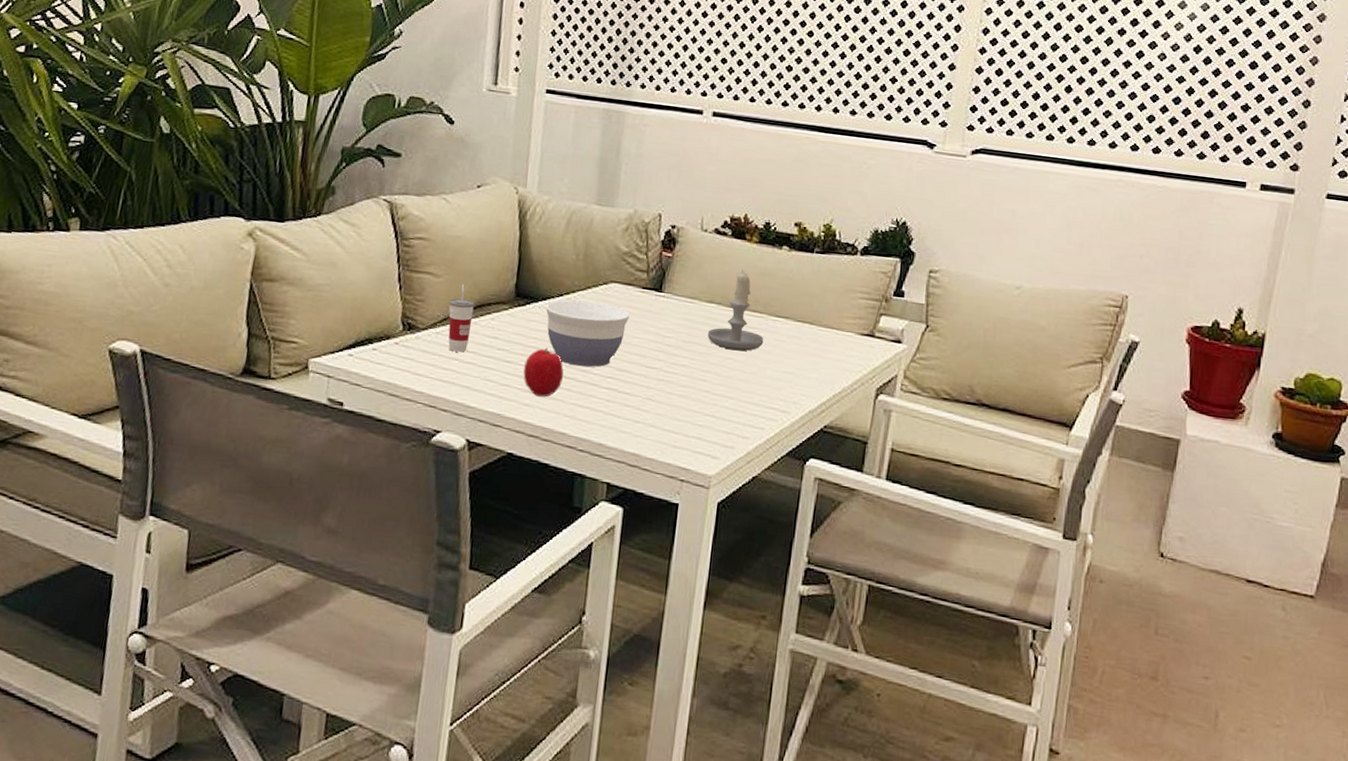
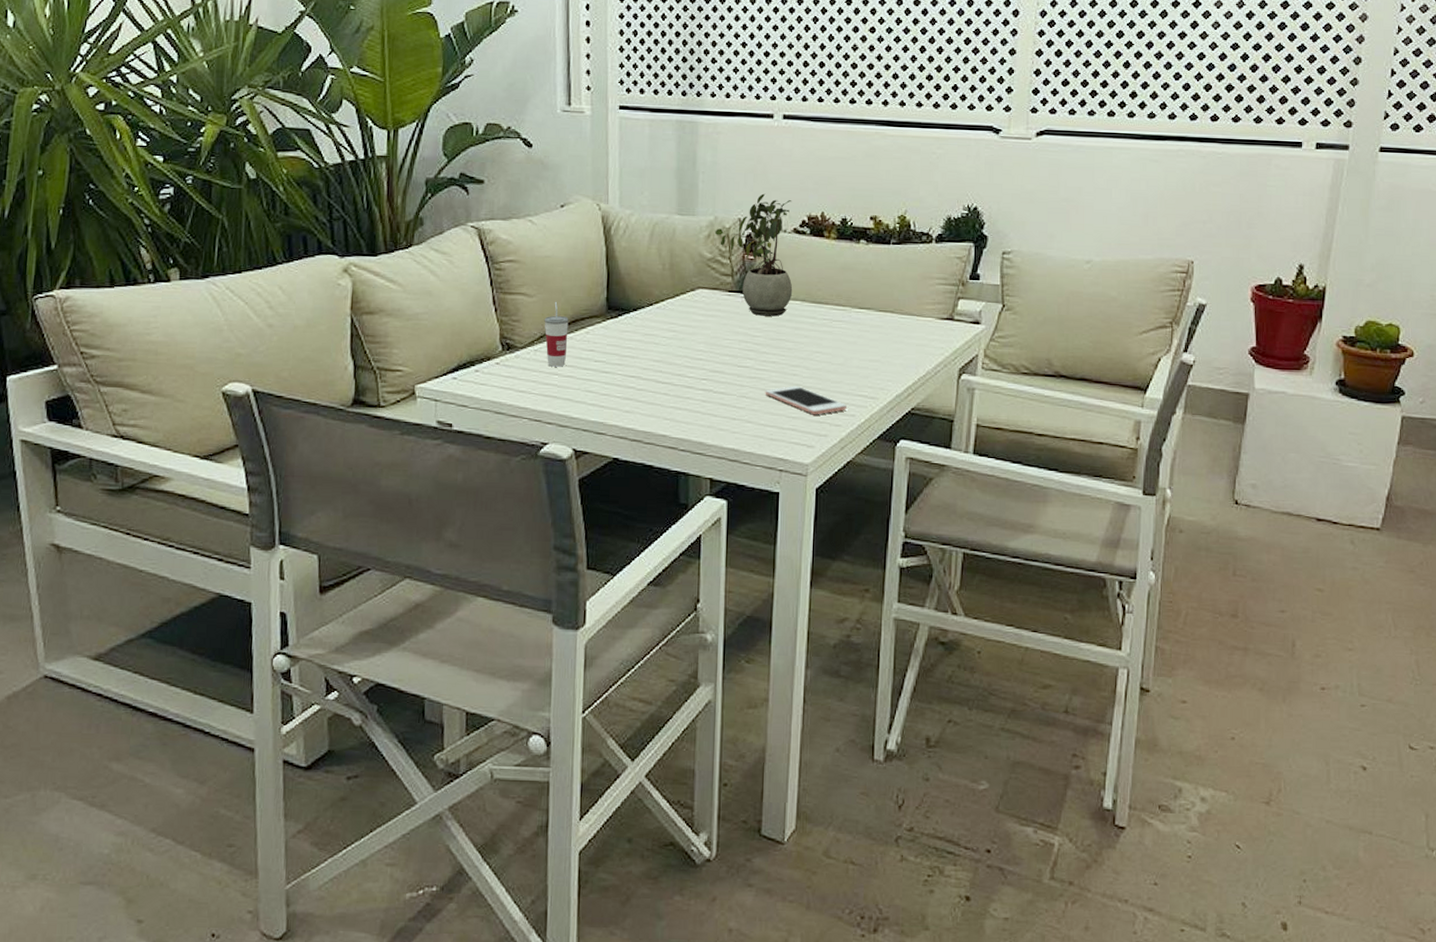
fruit: present [523,348,564,397] -> none [621,356,661,403]
bowl: present [545,300,630,367] -> none [637,309,718,372]
potted plant: none [634,190,716,318] -> present [715,193,793,317]
cell phone: none [672,391,756,425] -> present [765,385,846,415]
candle: present [707,270,764,352] -> none [794,266,849,344]

